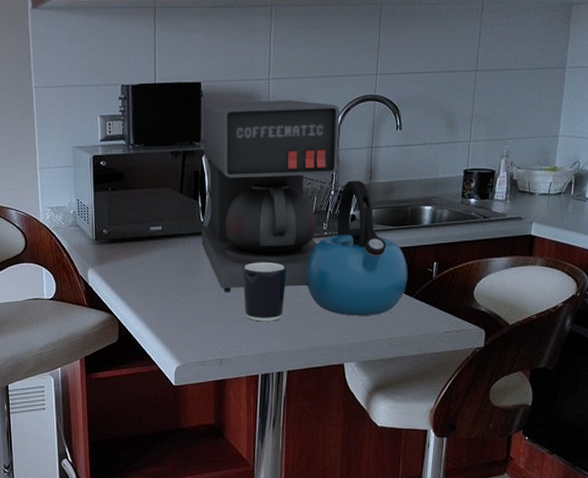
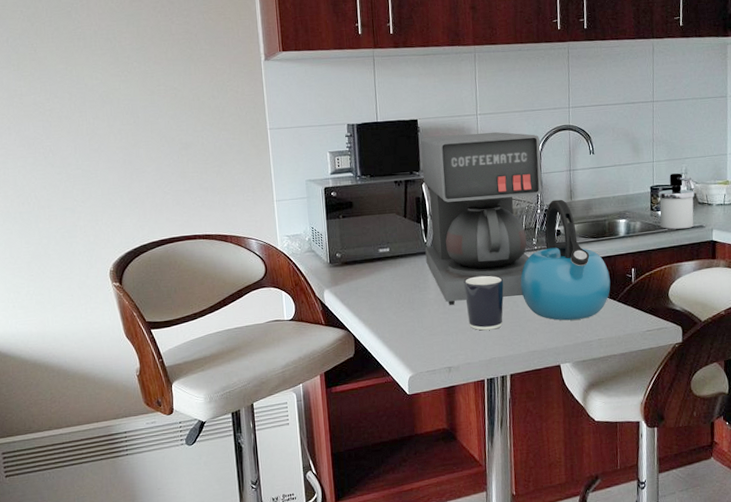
soap dispenser: none [471,156,516,220] -> present [658,173,695,230]

